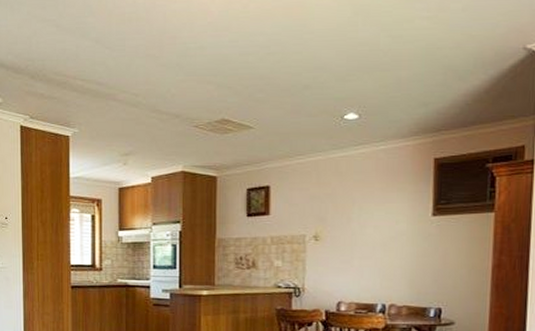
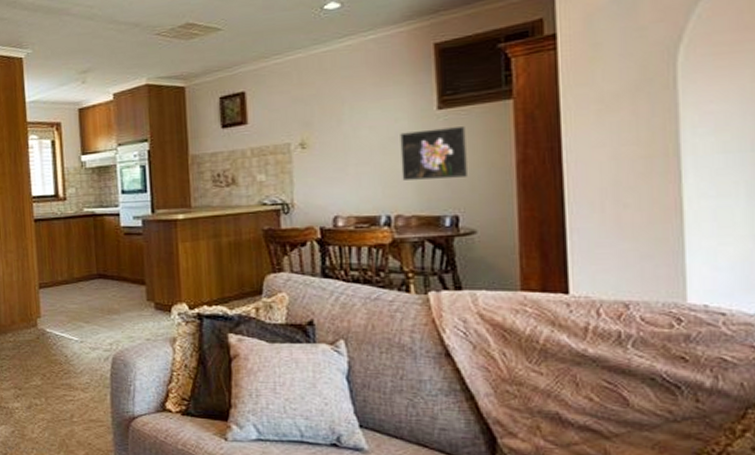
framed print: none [397,232,454,276] -> present [400,127,467,180]

